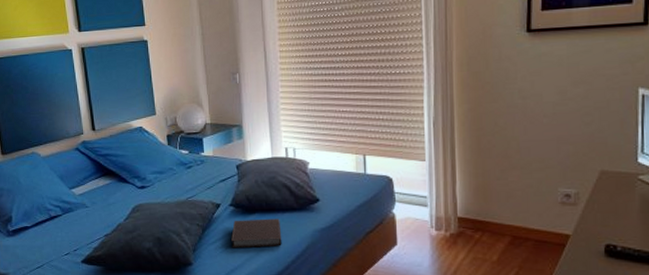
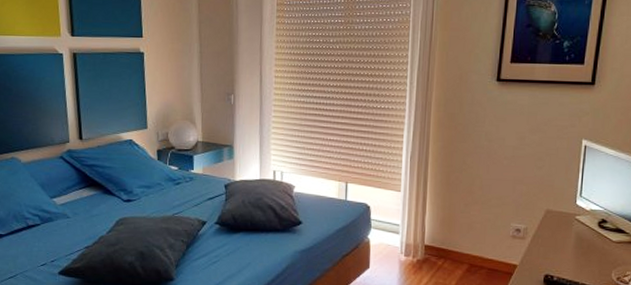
notebook: present [231,219,282,248] -> none [214,238,264,266]

